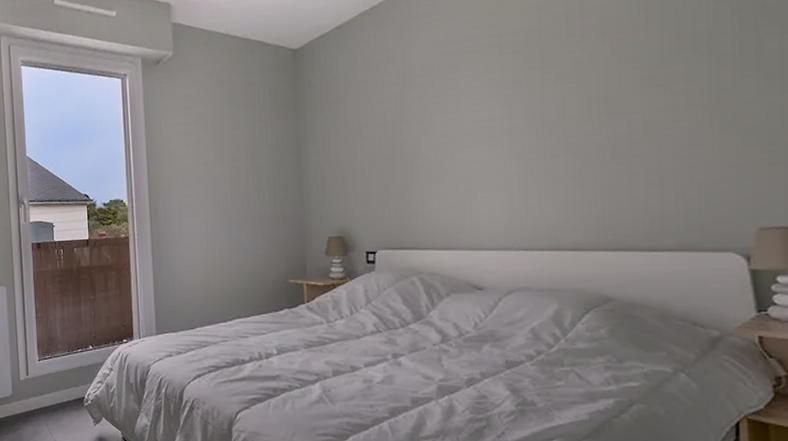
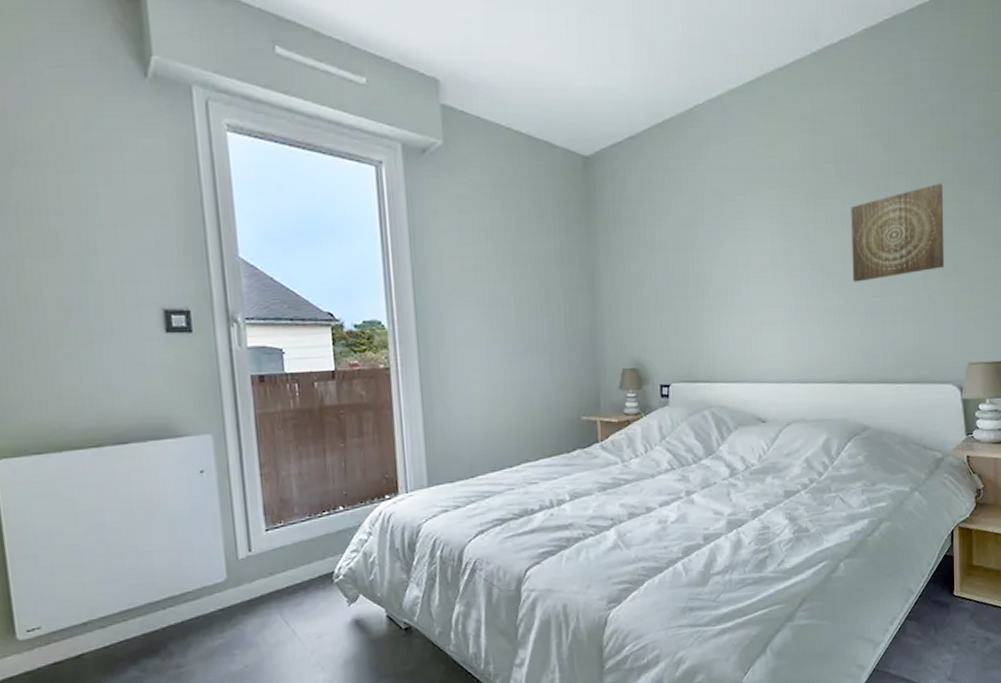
wall art: none [587,26,720,144] -> present [851,183,945,282]

